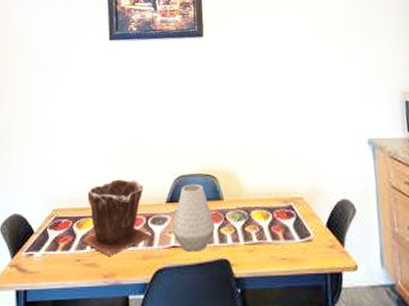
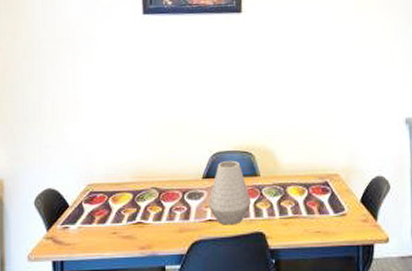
plant pot: present [81,179,152,256] -> none [117,155,188,229]

